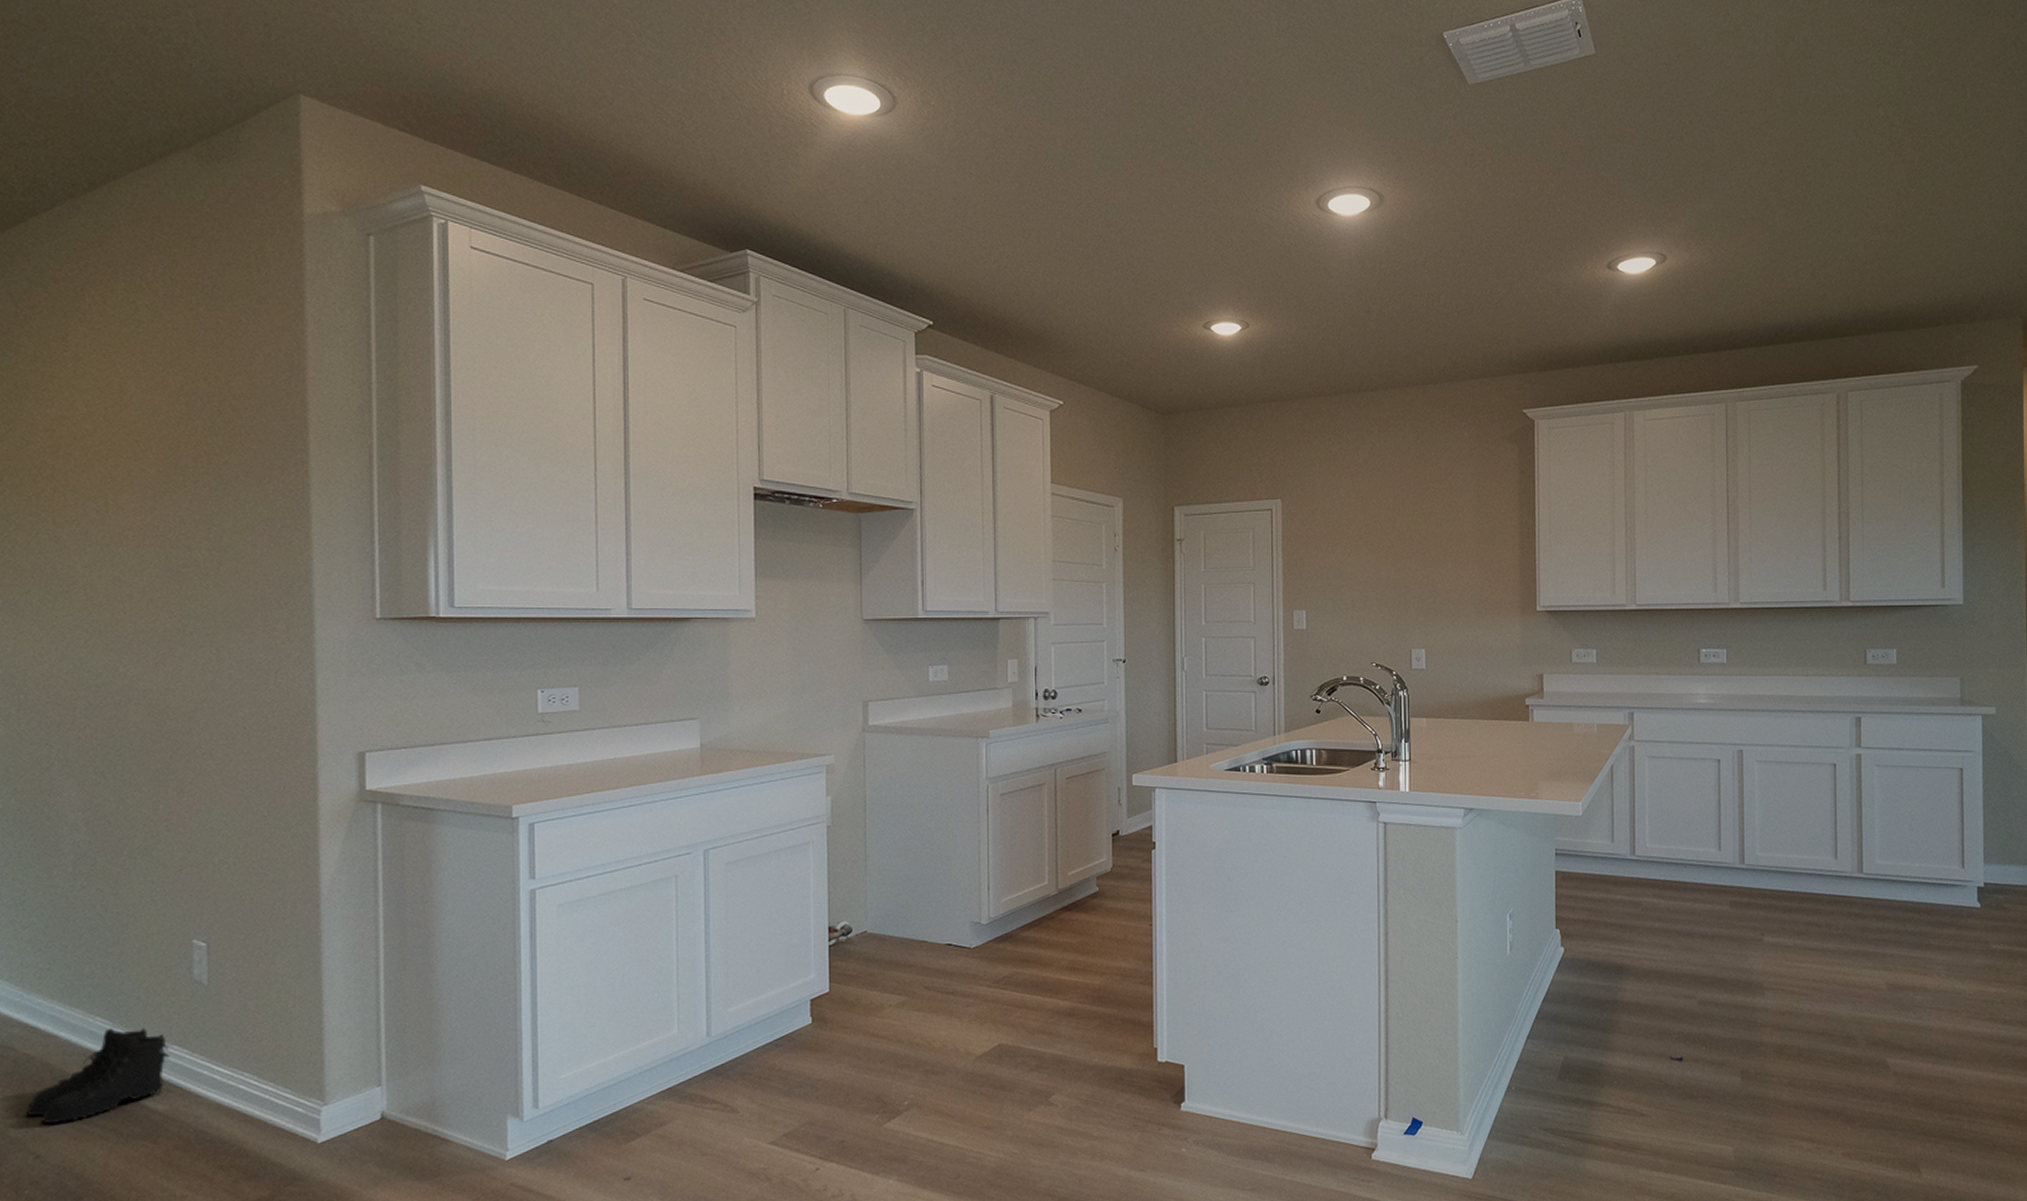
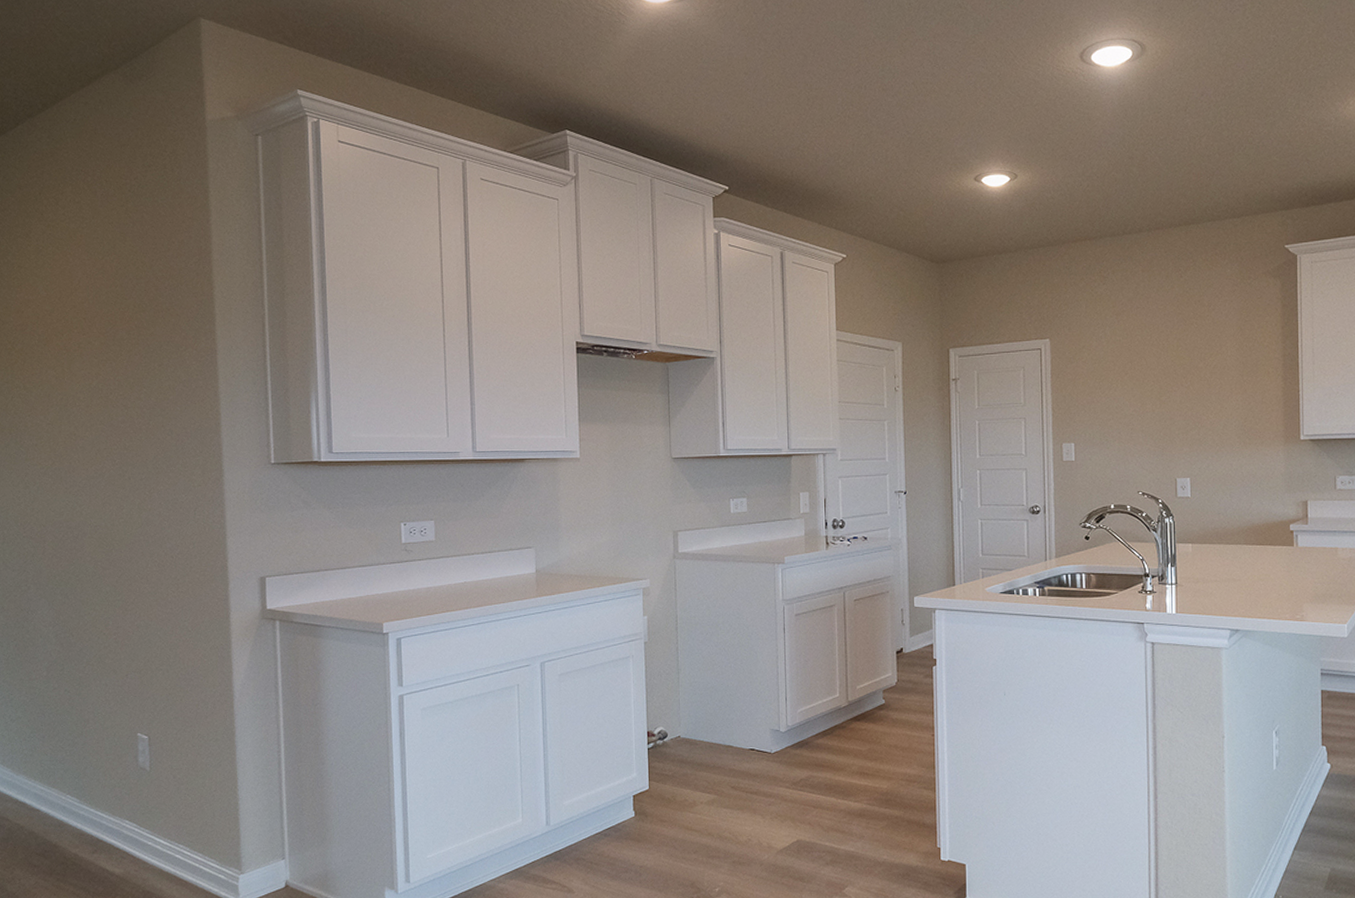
boots: present [25,1028,170,1123] -> none [18,804,123,881]

